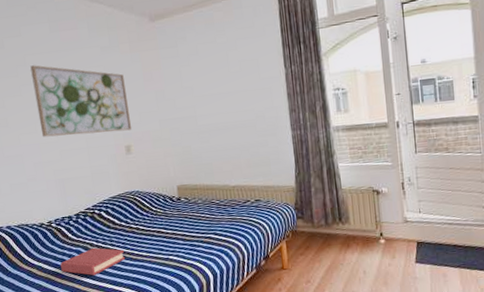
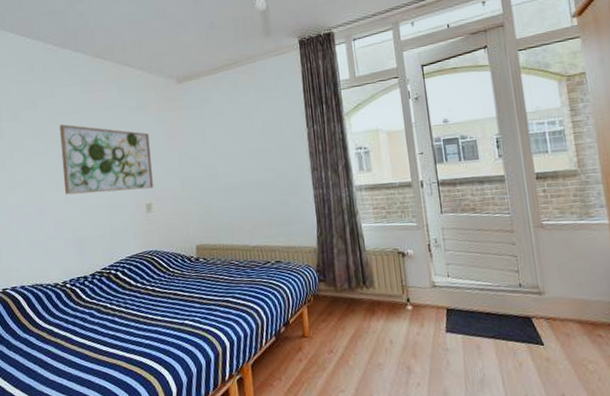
hardback book: present [60,247,125,276] -> none [72,310,138,341]

